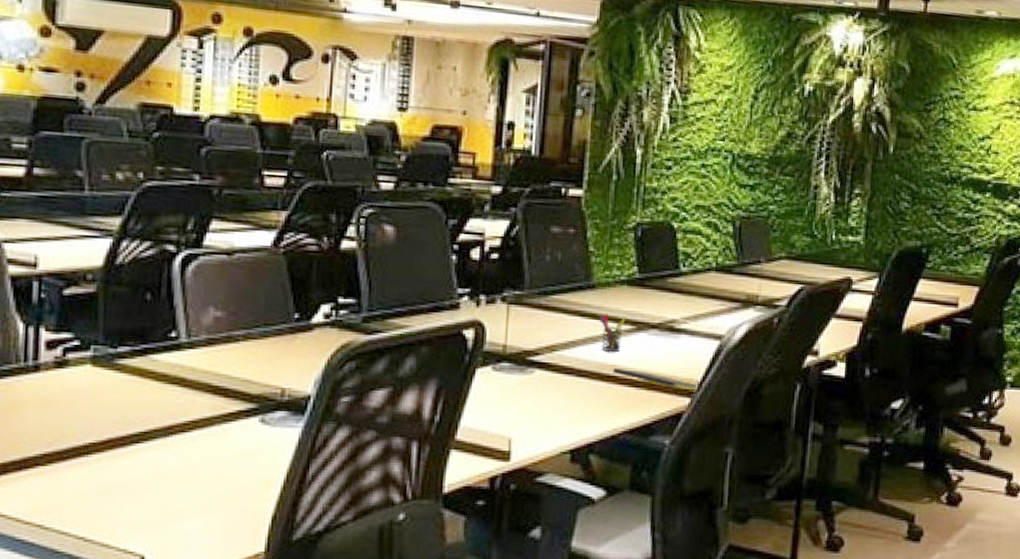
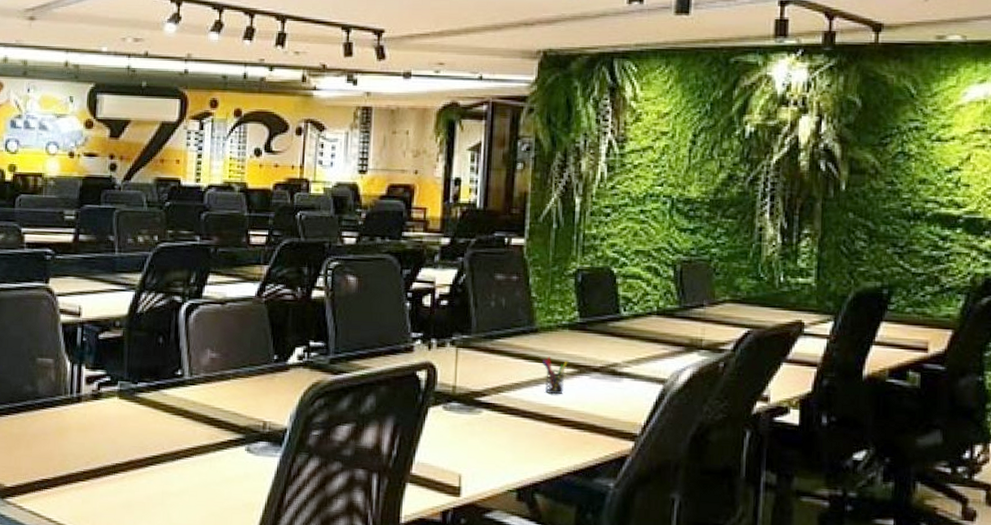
notepad: present [613,367,698,394] -> none [556,409,641,437]

